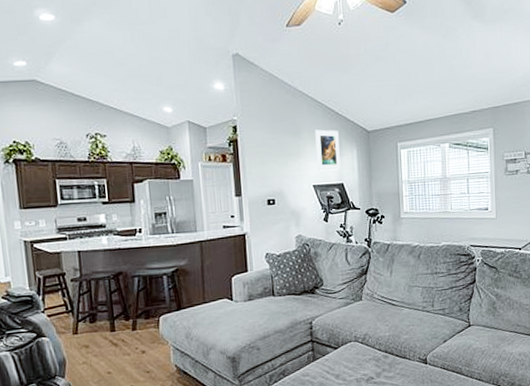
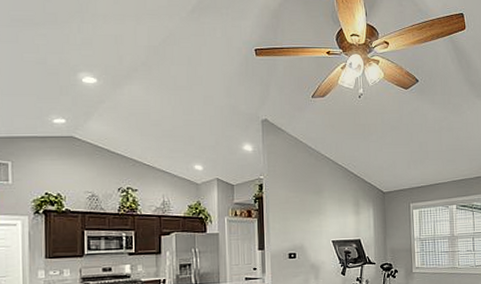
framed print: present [315,129,341,171] -> none [335,189,358,228]

